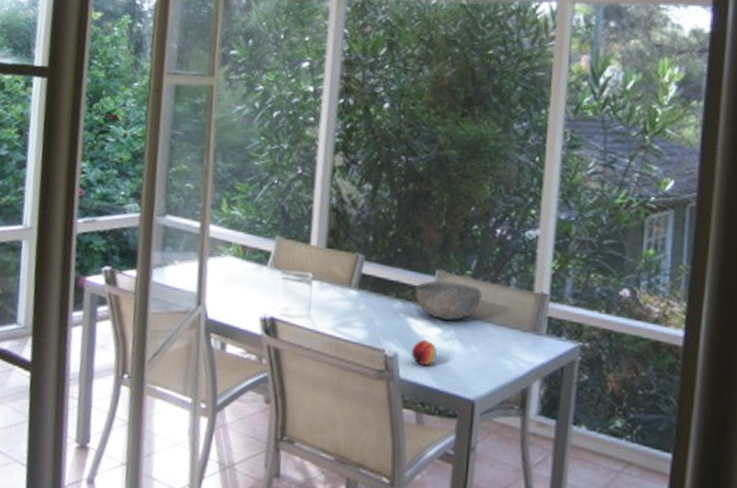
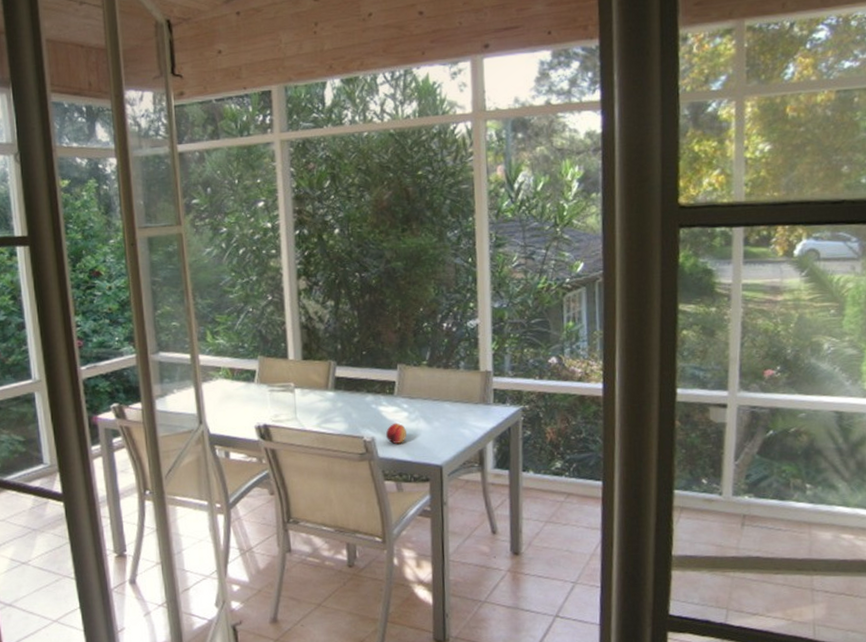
bowl: present [415,280,483,322] -> none [382,371,439,406]

